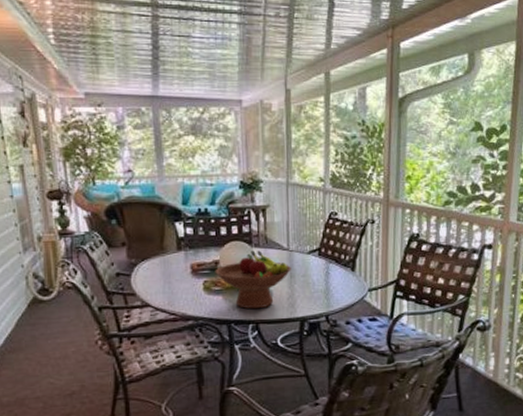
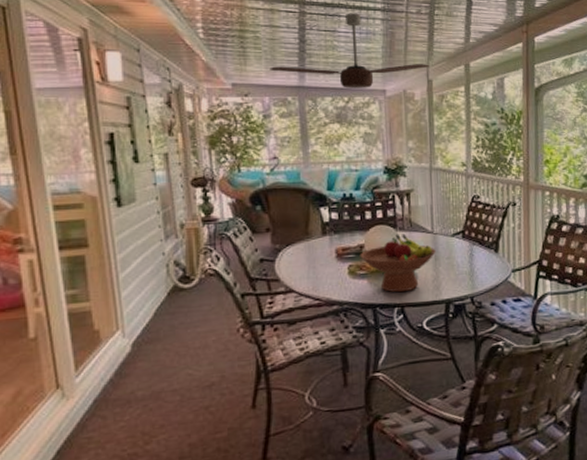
ceiling fan: none [122,16,289,98] -> present [269,13,430,88]

